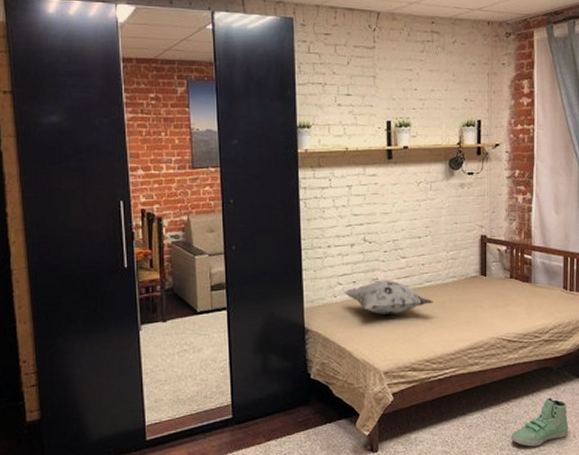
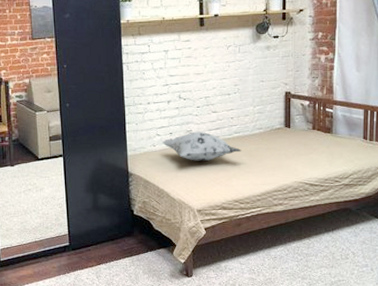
sneaker: present [510,397,568,447] -> none [311,234,366,277]

